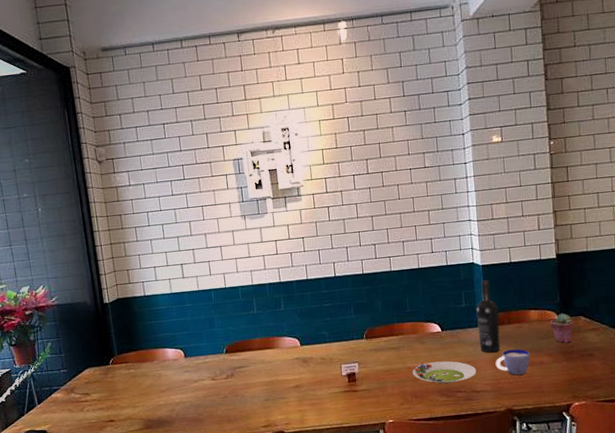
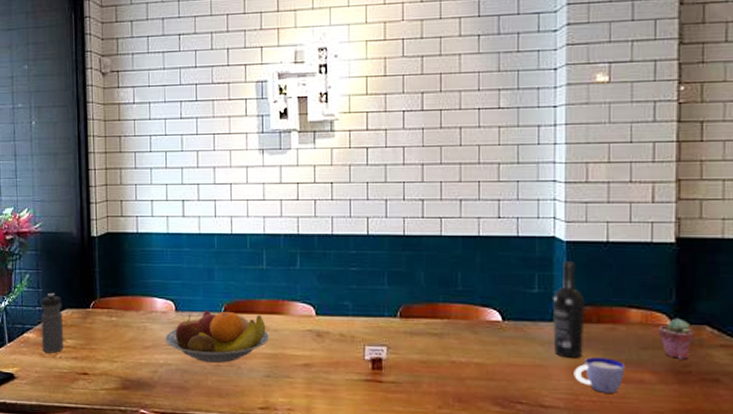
water bottle: none [65,355,90,408] -> present [41,292,64,353]
fruit bowl: none [178,351,266,396] -> present [165,310,270,363]
salad plate: present [412,361,477,384] -> none [457,358,547,390]

